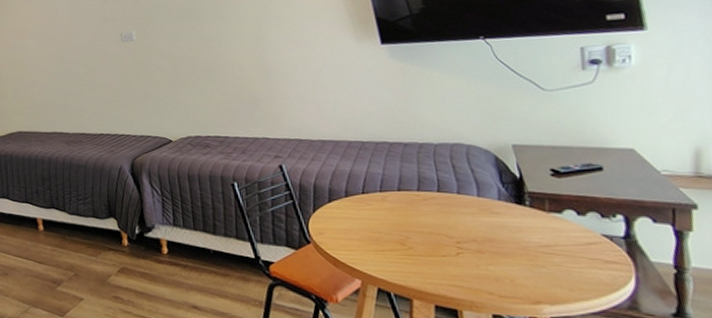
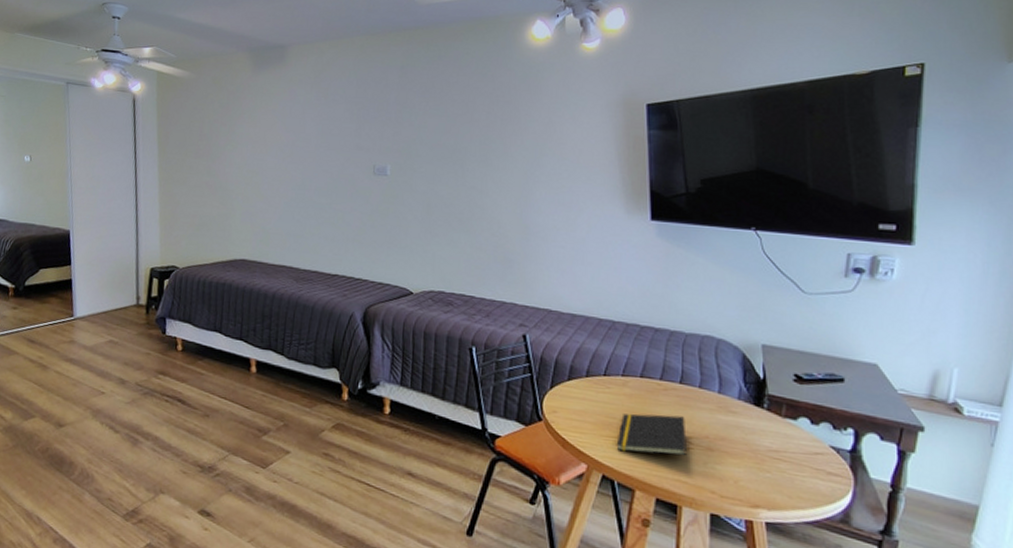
notepad: none [385,223,457,264] -> present [616,414,686,456]

